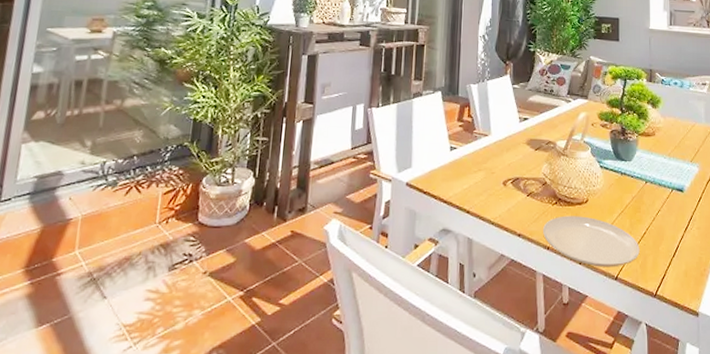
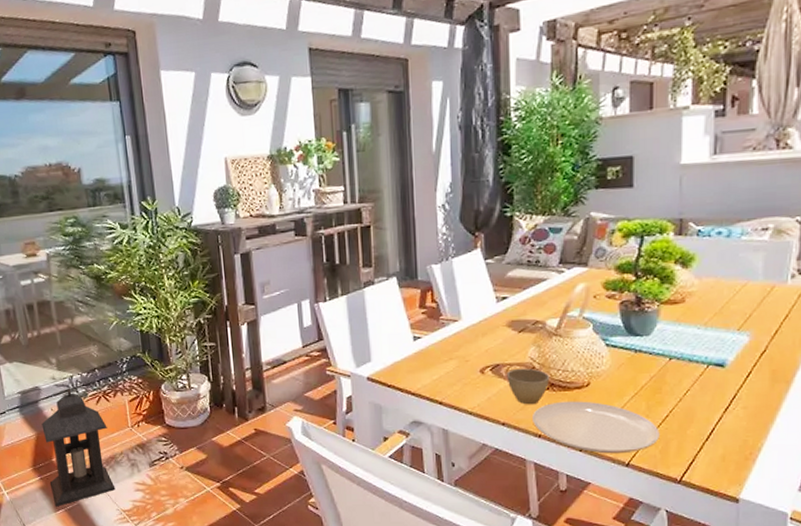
lantern: none [38,175,131,321] -> present [41,388,116,507]
cup: none [524,182,558,218] -> present [506,368,550,405]

